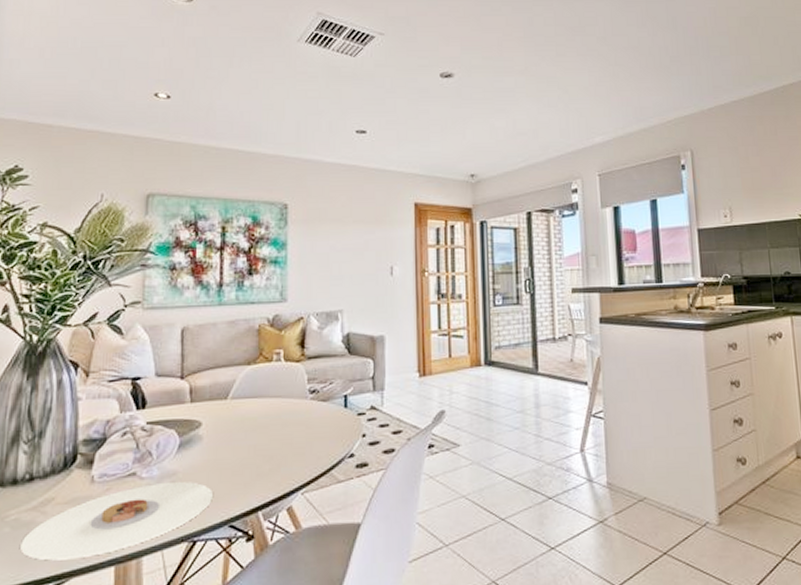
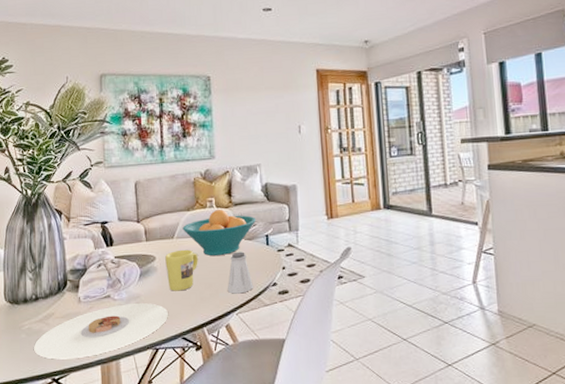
mug: none [214,412,257,466] -> present [165,249,198,291]
fruit bowl: none [240,364,334,422] -> present [182,209,257,257]
saltshaker: none [291,415,325,468] -> present [227,251,253,294]

